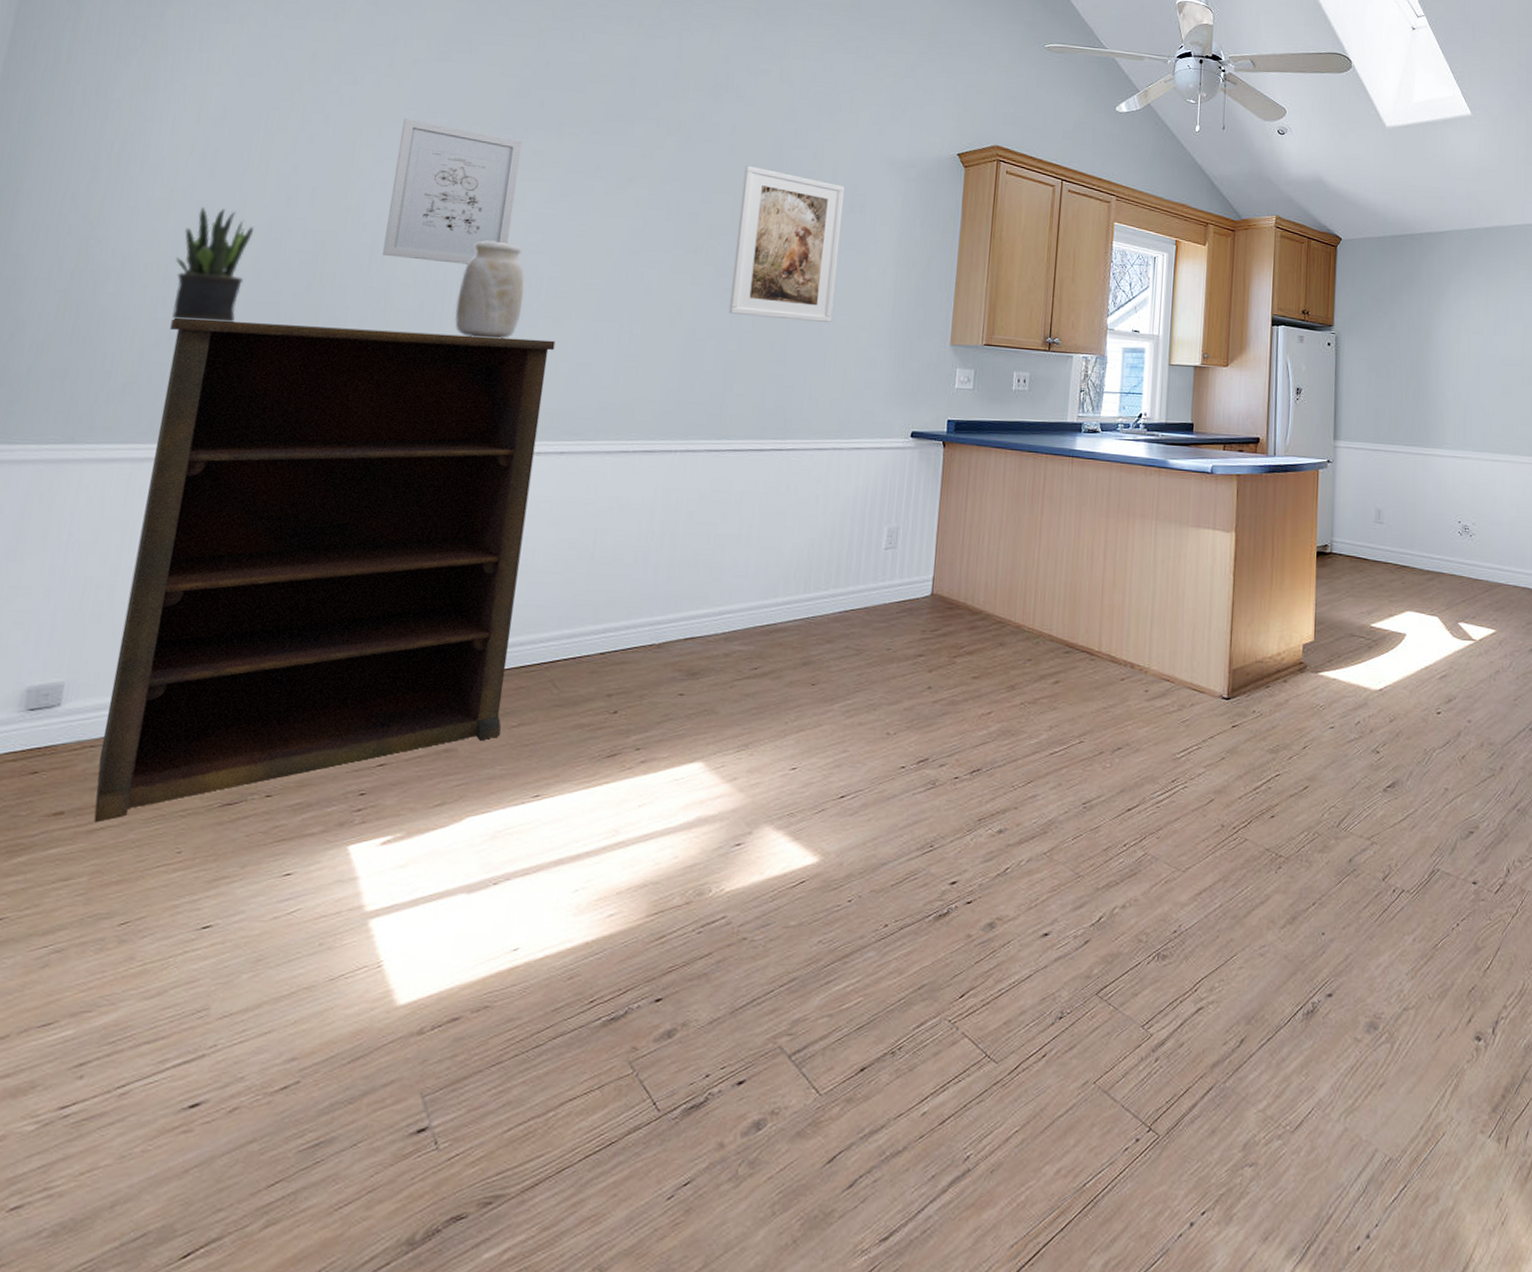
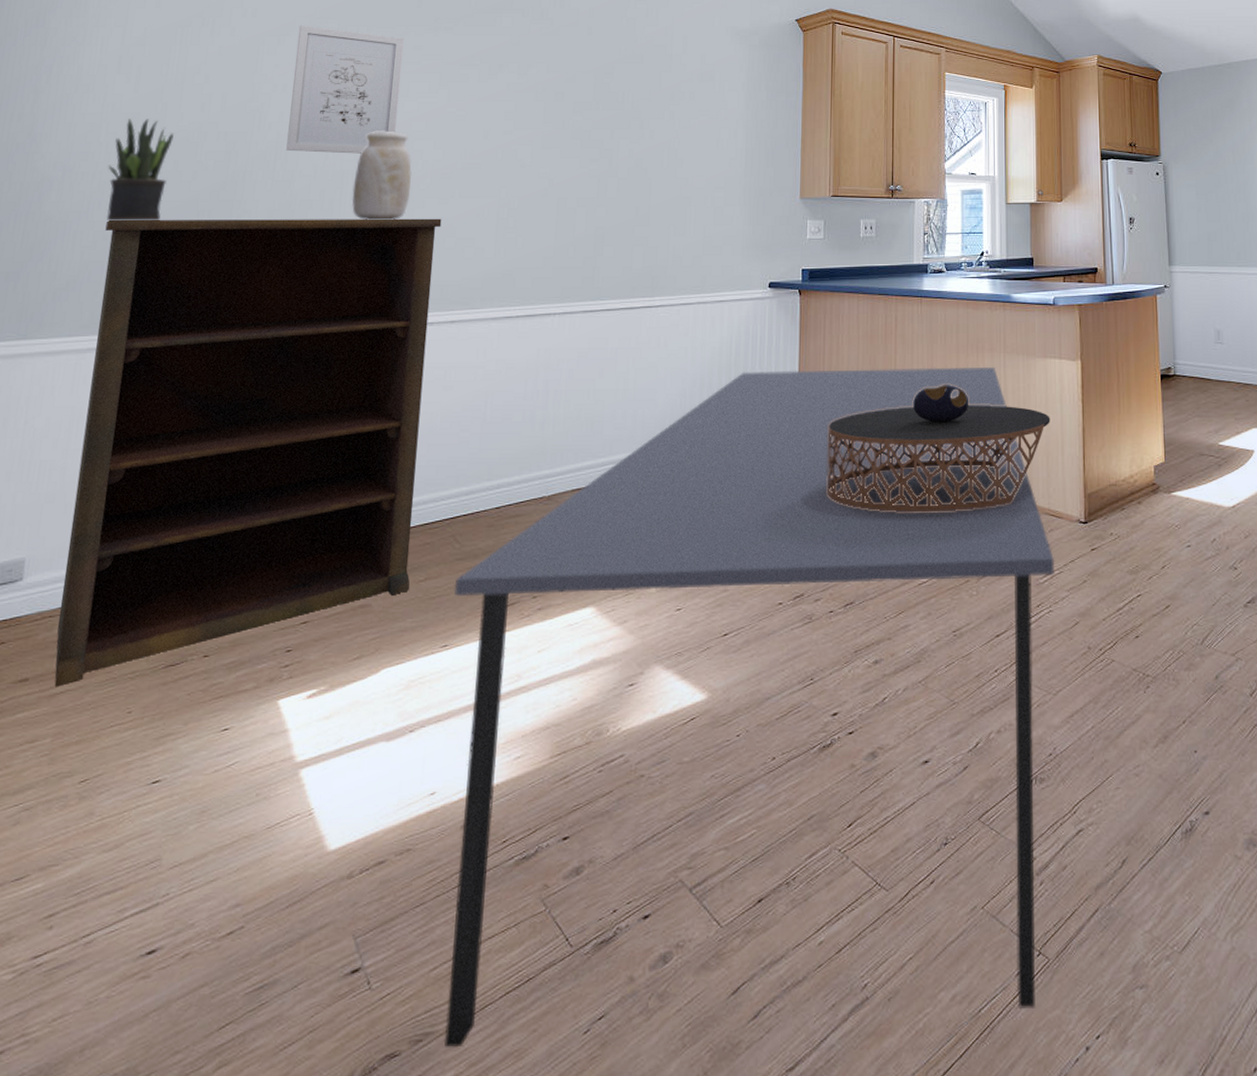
dining table: none [515,524,1194,1212] -> present [443,366,1055,1049]
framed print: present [728,165,845,322] -> none [595,45,695,185]
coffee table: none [959,549,1200,681] -> present [826,385,1050,513]

